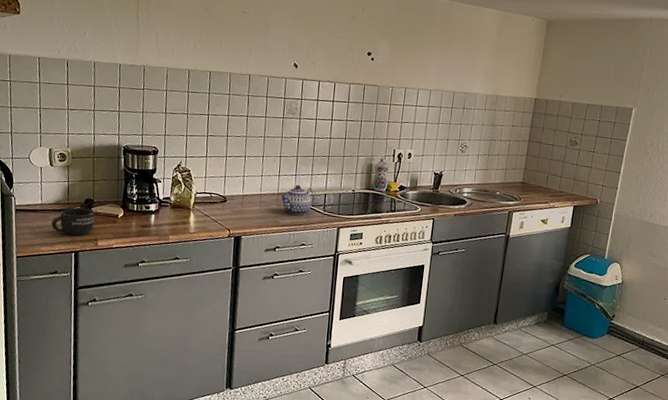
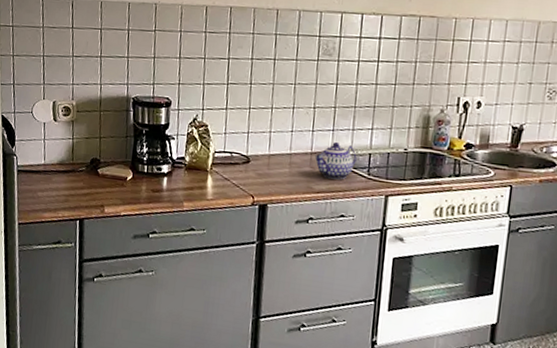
mug: present [51,208,95,236] -> none [55,169,102,201]

